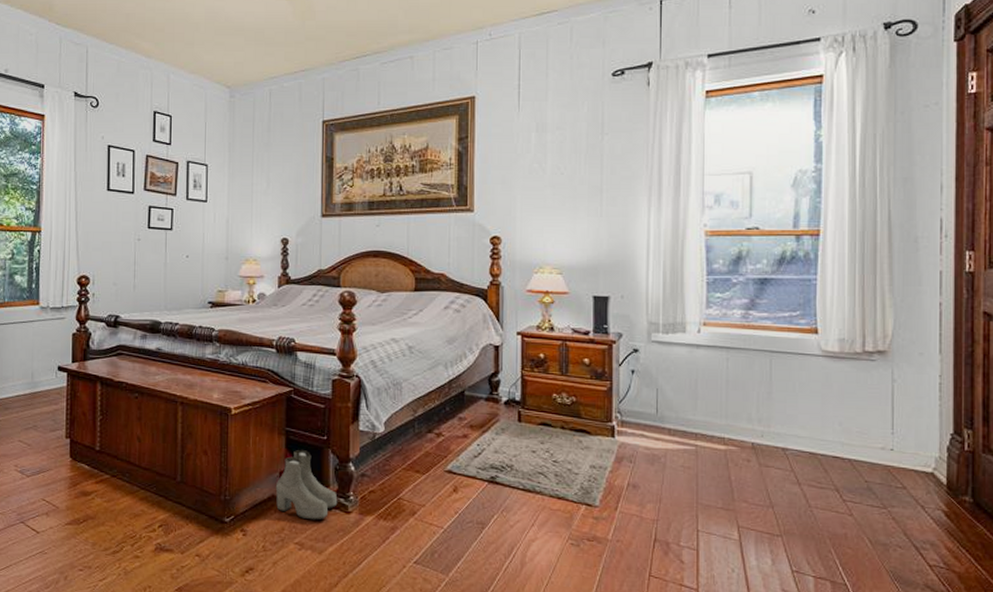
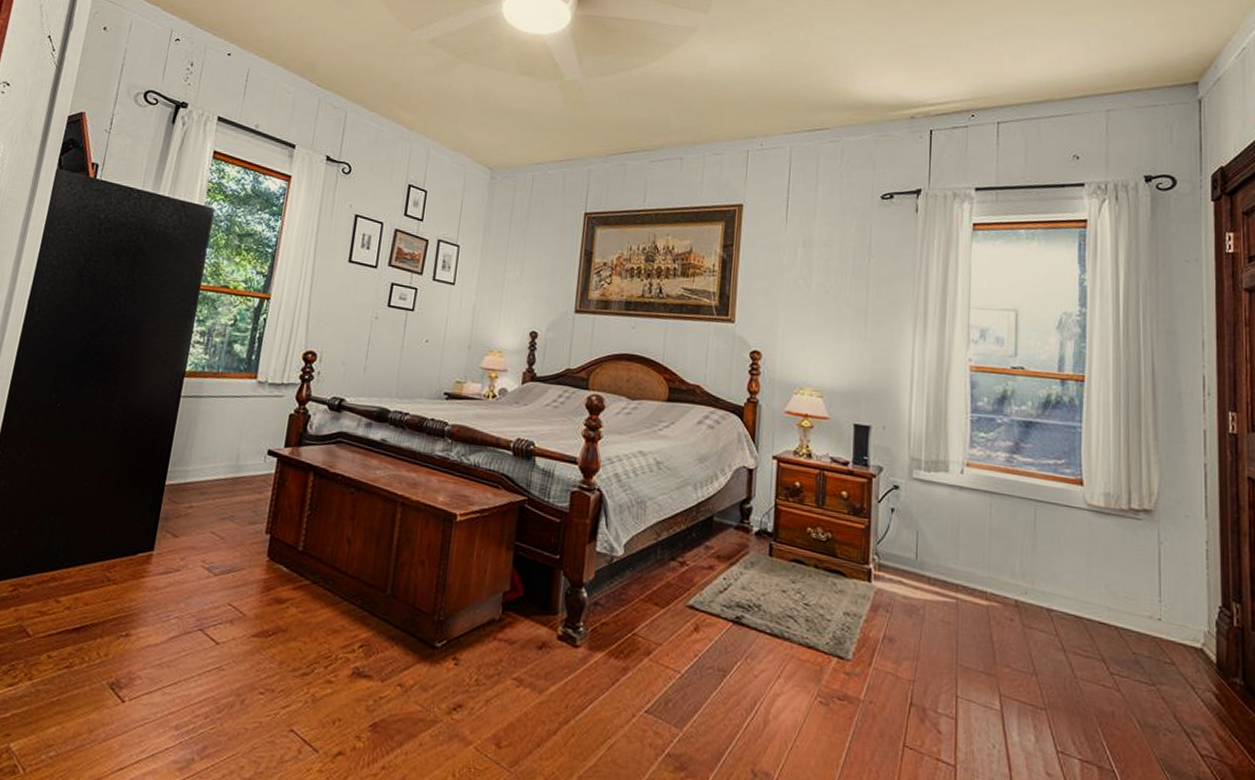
boots: present [275,450,338,520] -> none [496,568,566,653]

